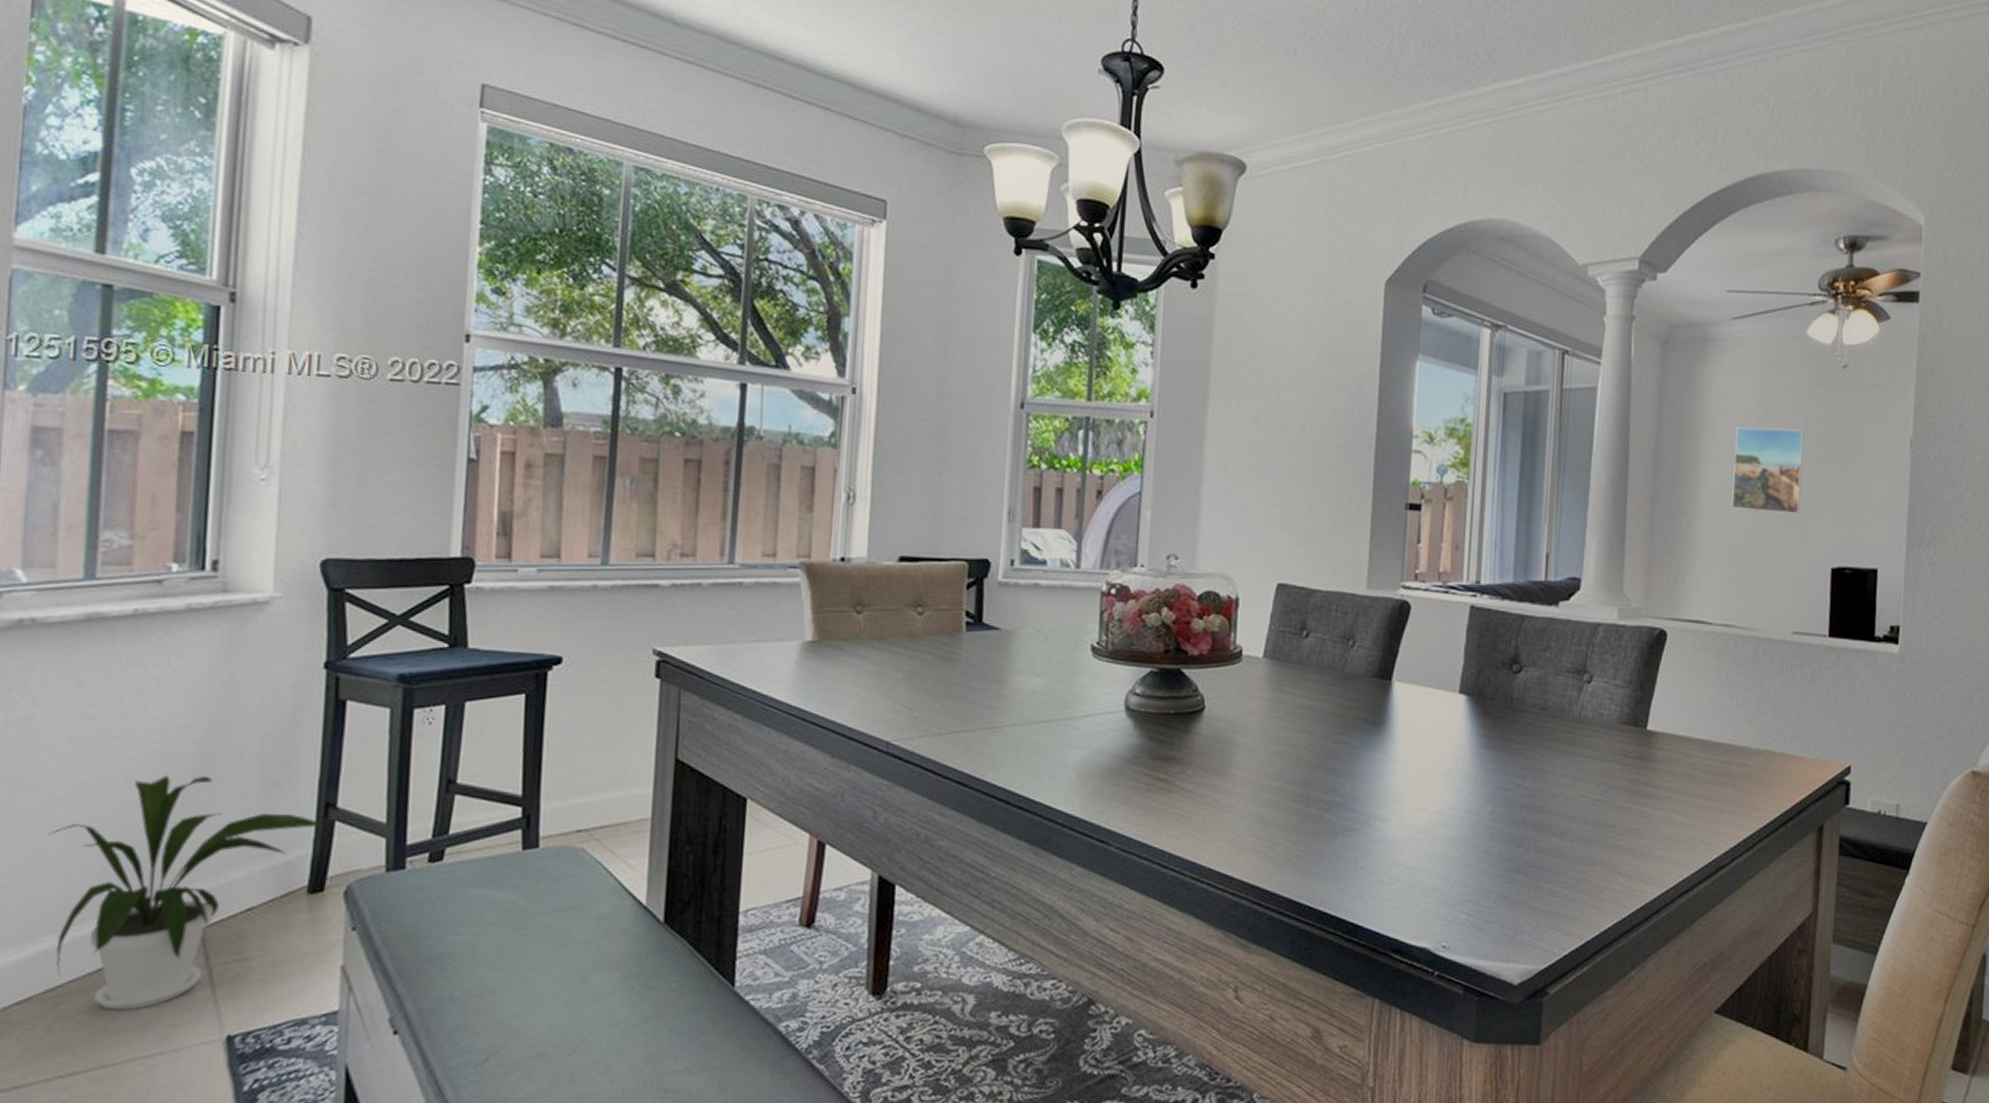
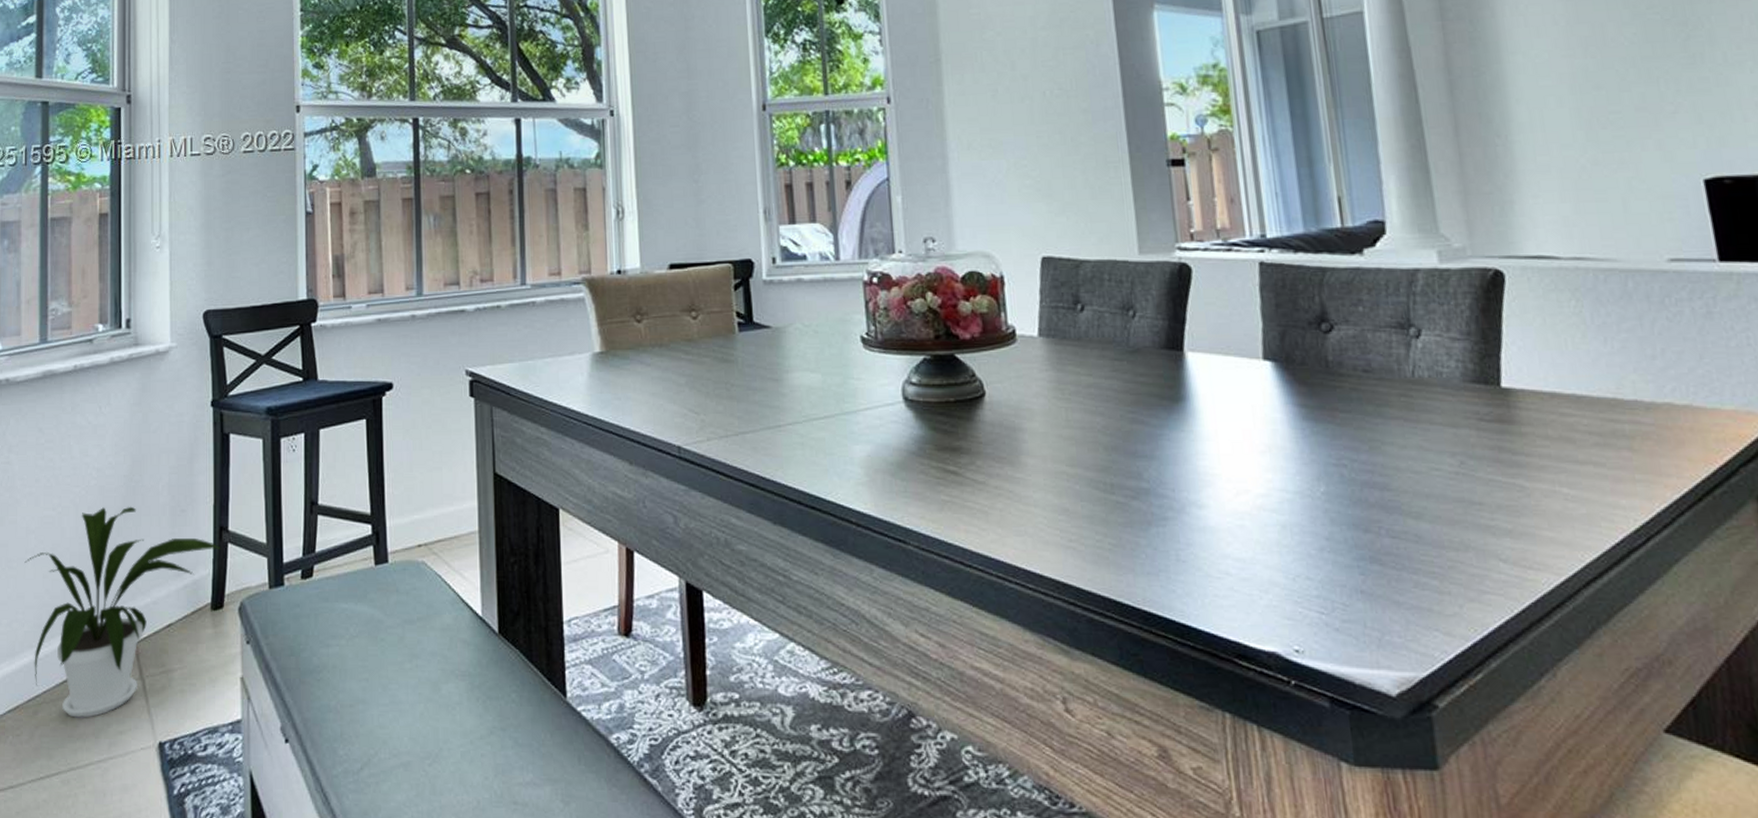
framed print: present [1731,427,1805,514] -> none [1543,25,1646,124]

